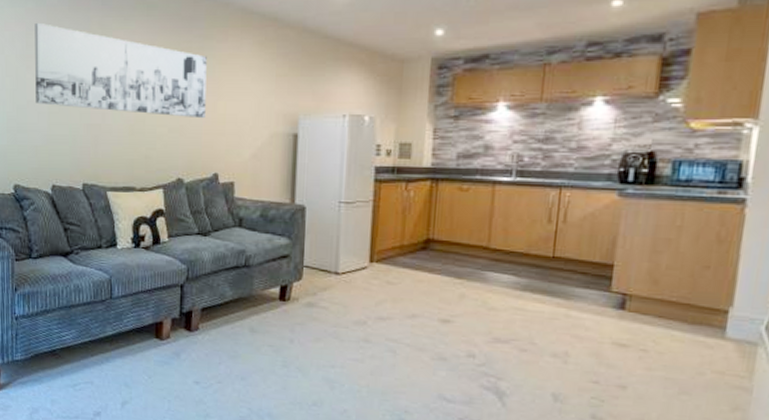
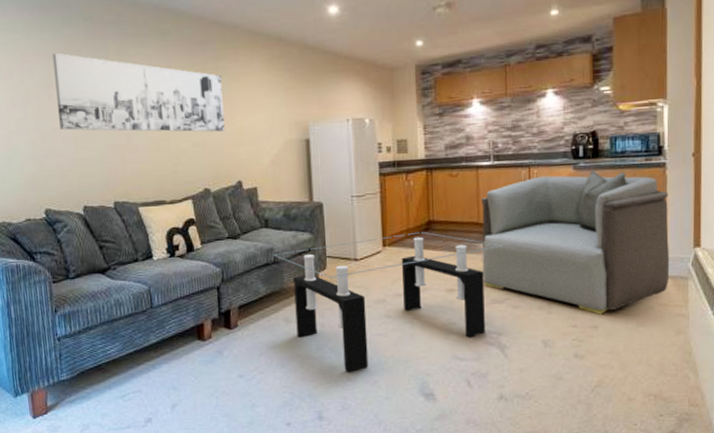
coffee table: none [245,250,516,396] -> present [273,231,503,372]
armchair: none [486,199,744,373] -> present [481,170,670,315]

